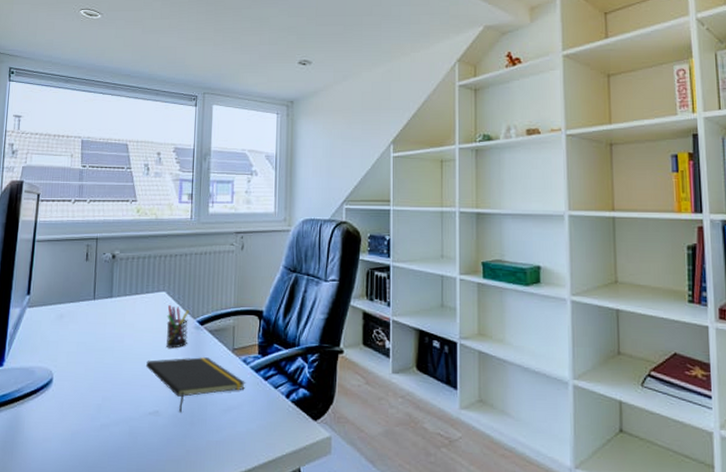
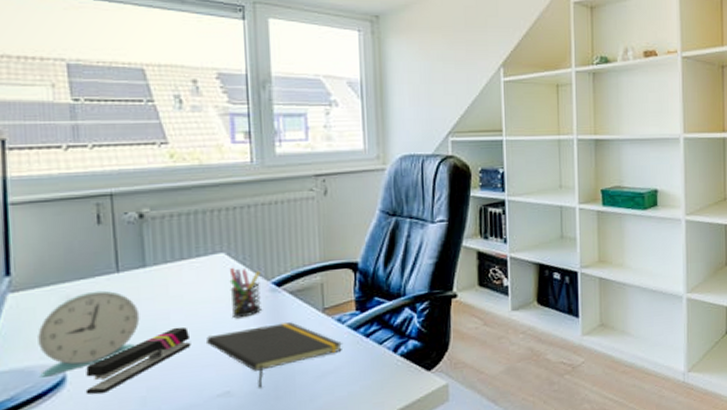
alarm clock: none [38,313,104,377] -> present [38,290,140,378]
stapler: none [63,349,136,397] -> present [85,327,191,394]

